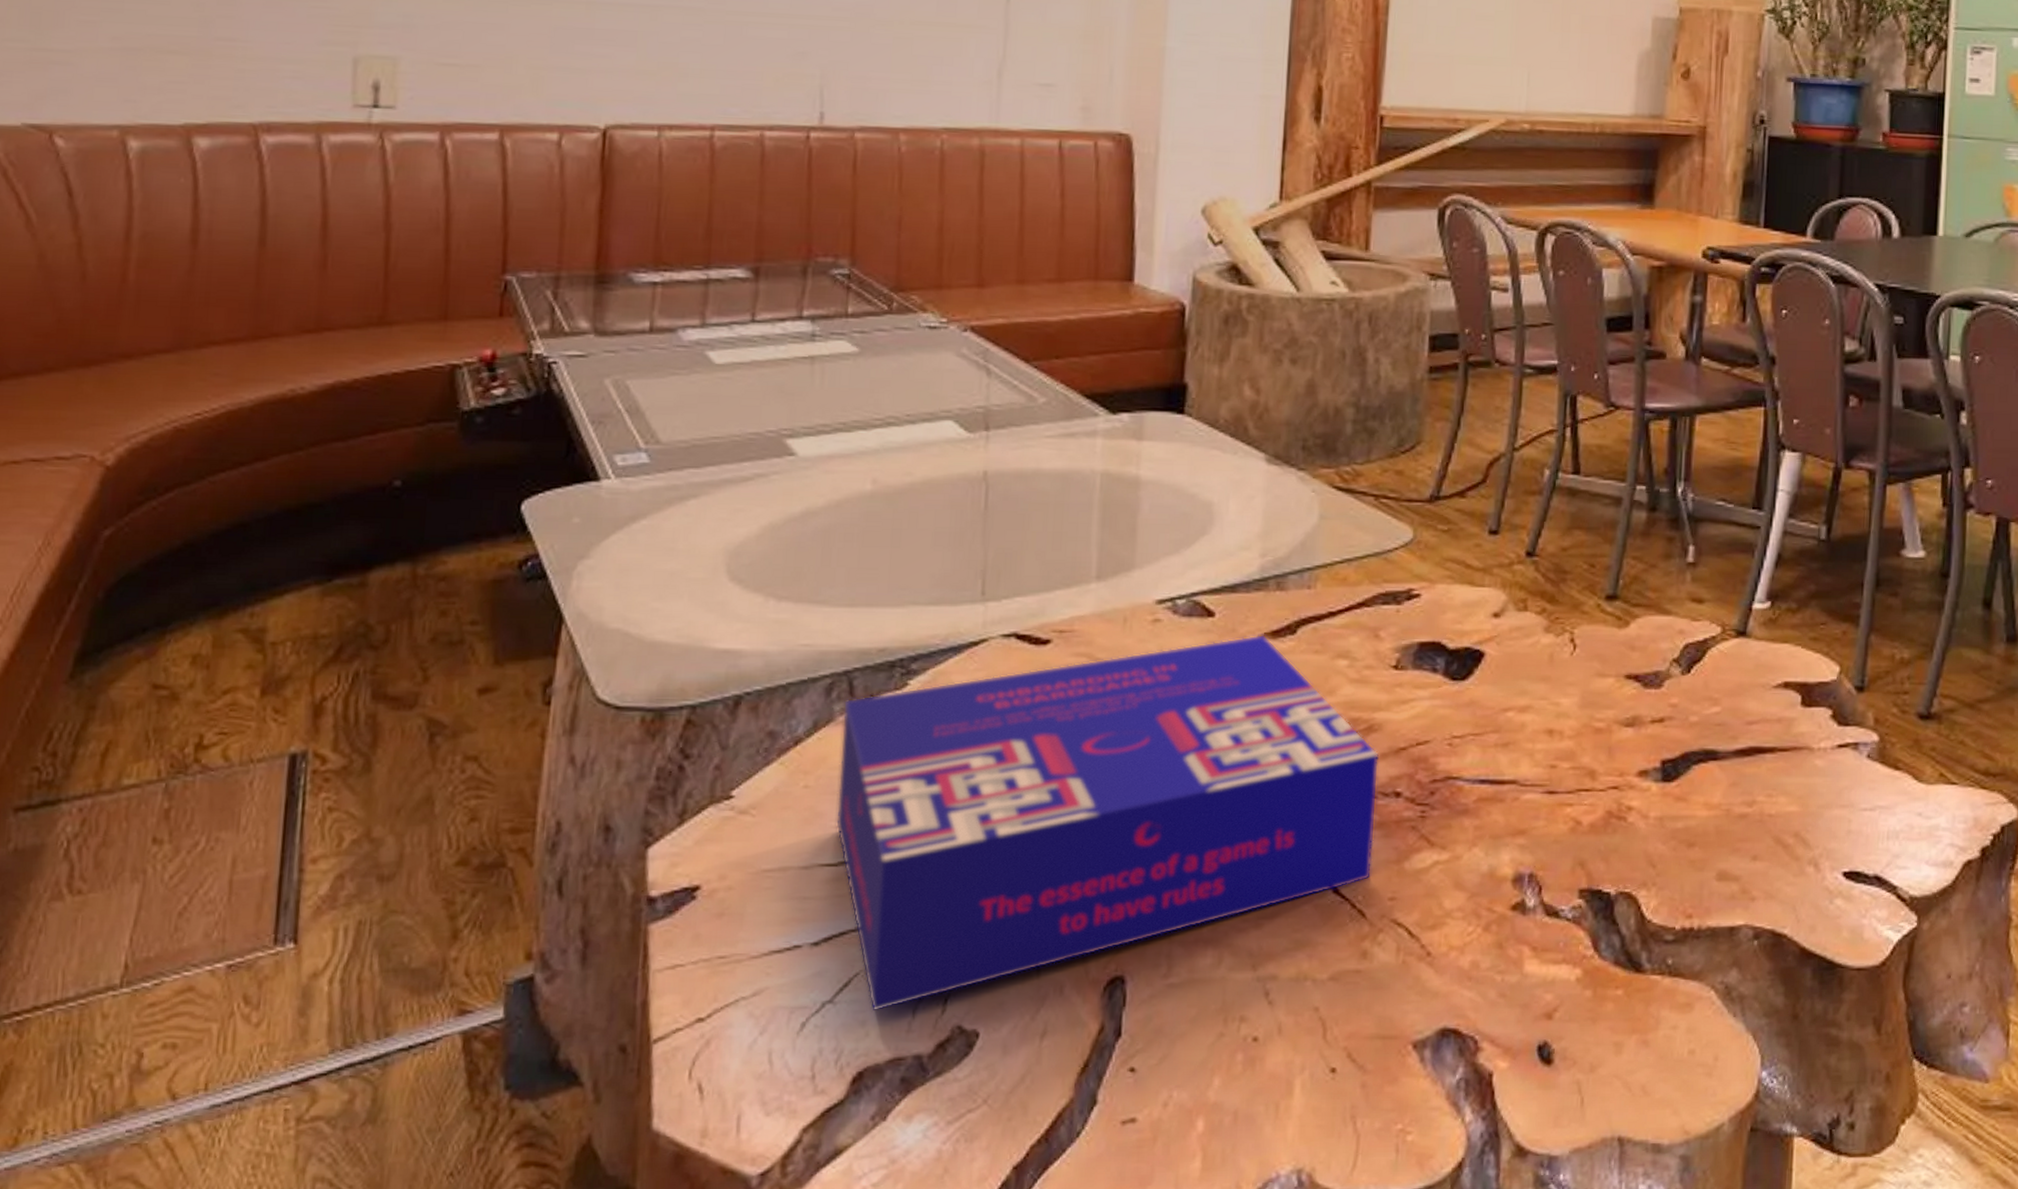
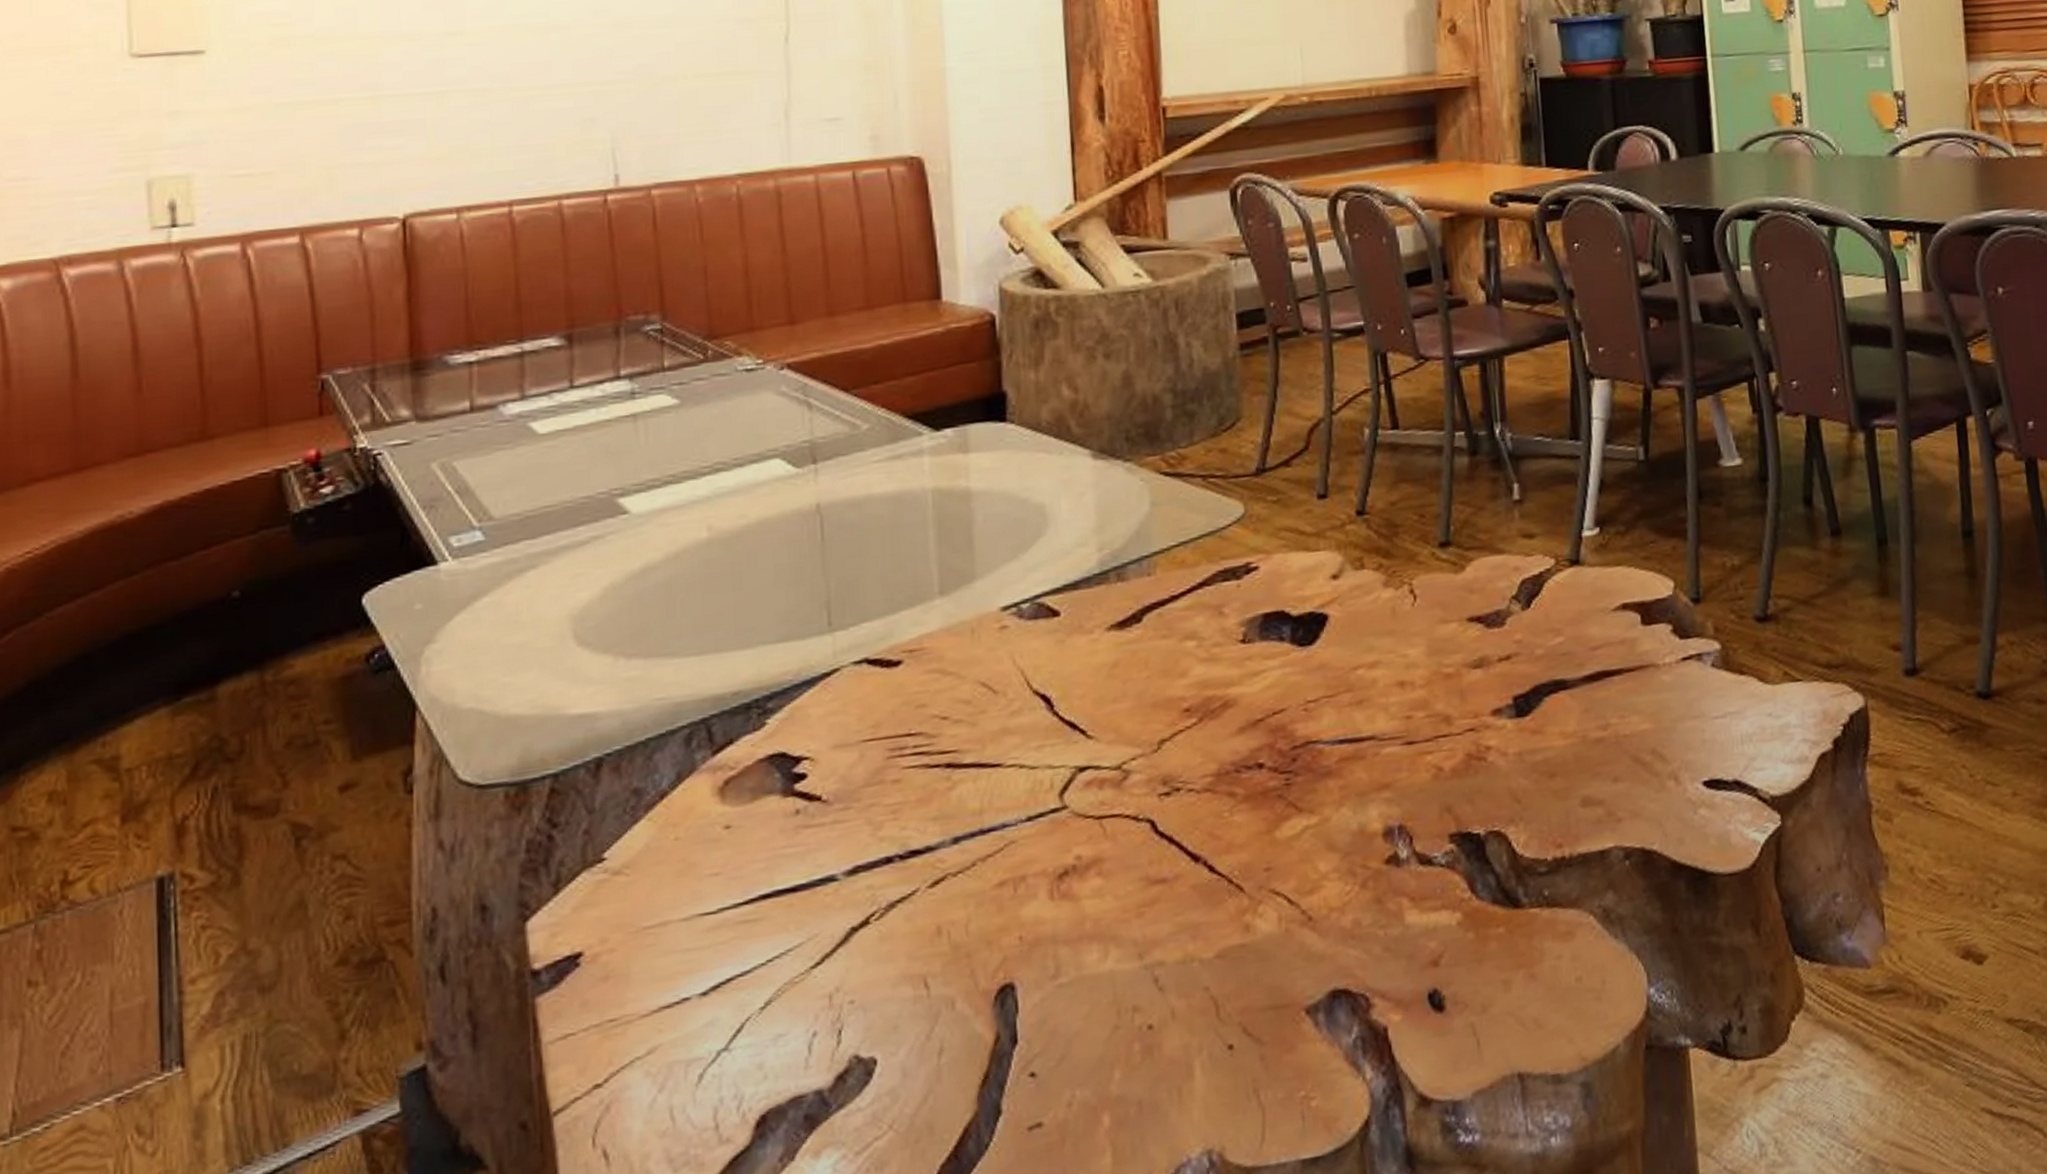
board game: present [835,635,1380,1012] -> none [704,627,1245,1053]

